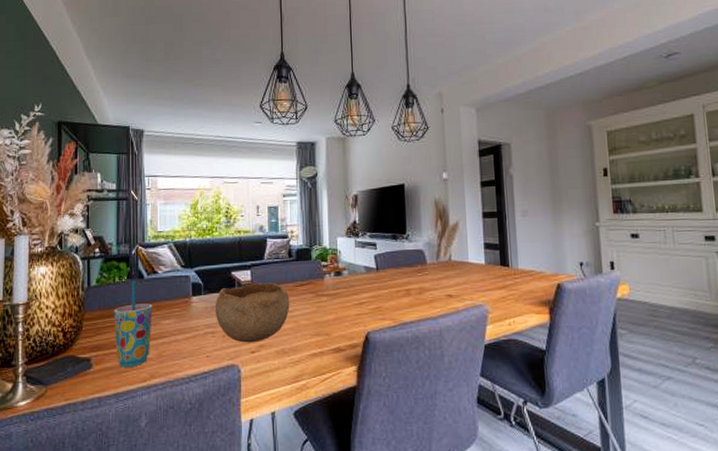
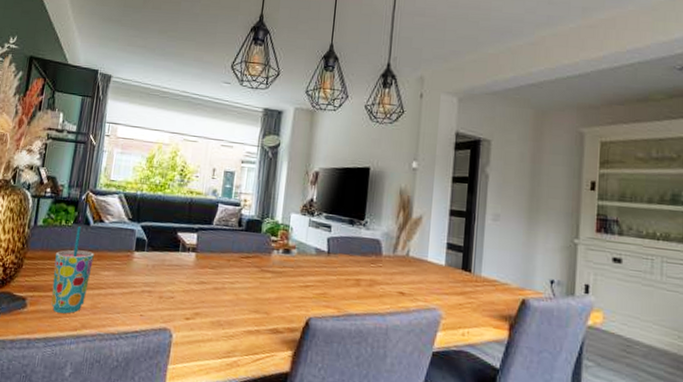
bowl: present [215,283,290,343] -> none [155,247,233,309]

